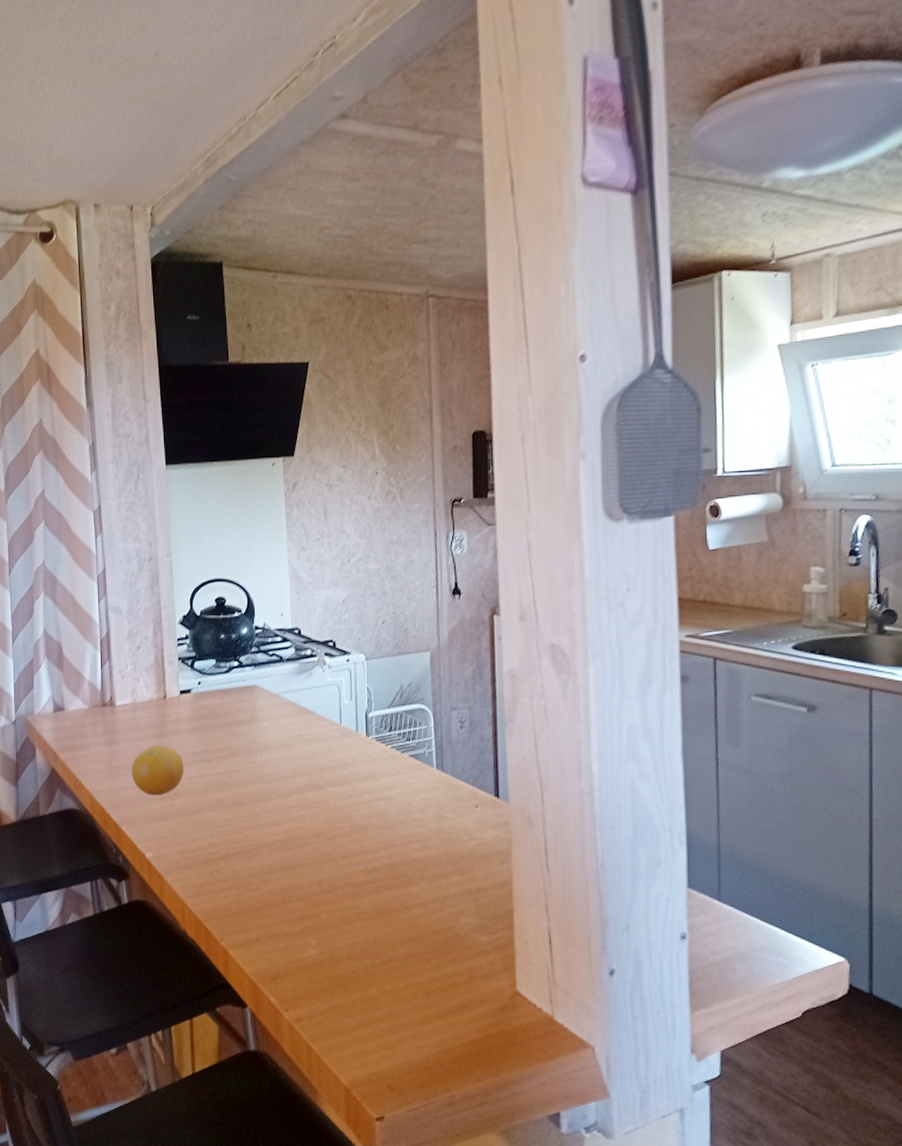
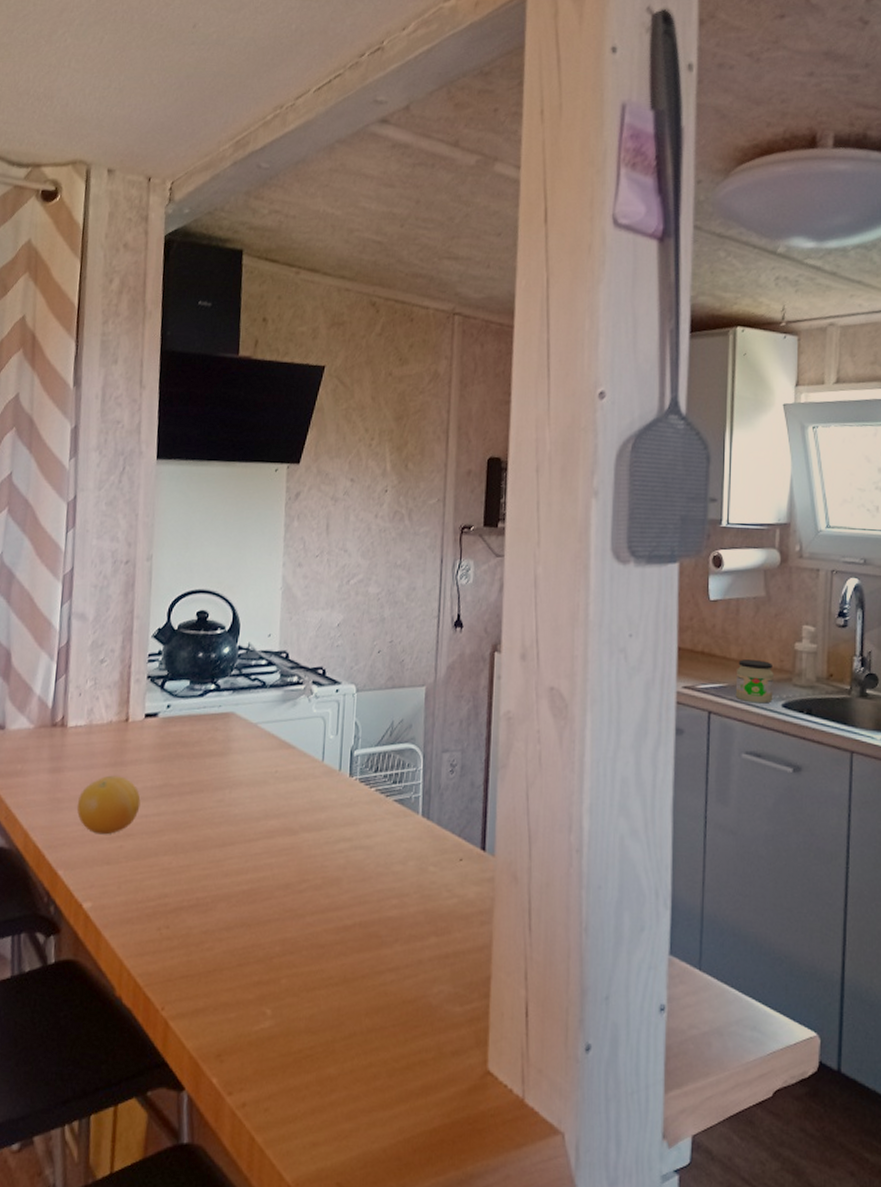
jar: none [741,605,782,647] -> present [735,659,774,704]

